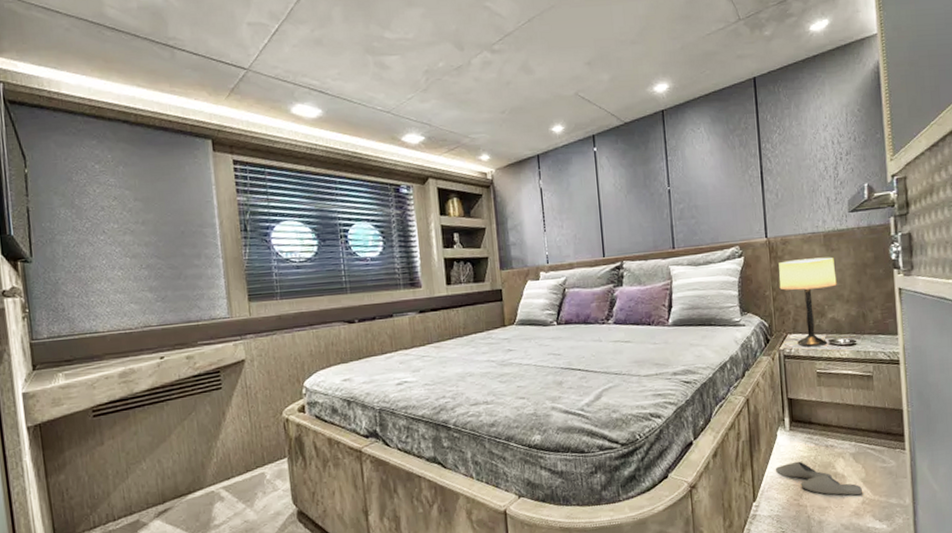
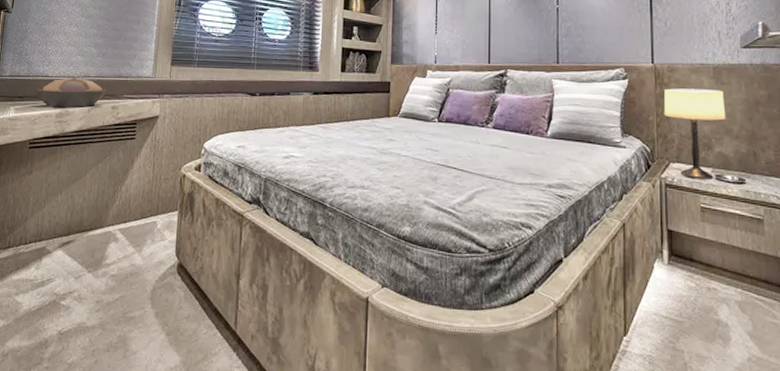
decorative bowl: none [86,329,176,368] -> present [35,78,107,108]
slippers: present [775,461,862,496] -> none [650,299,748,350]

